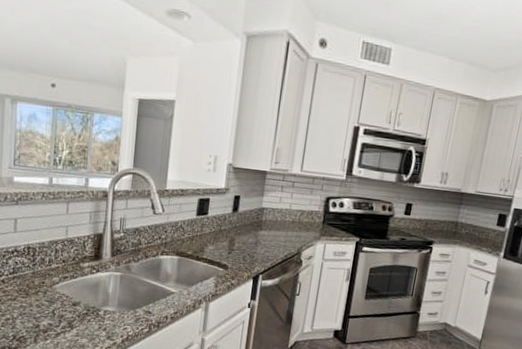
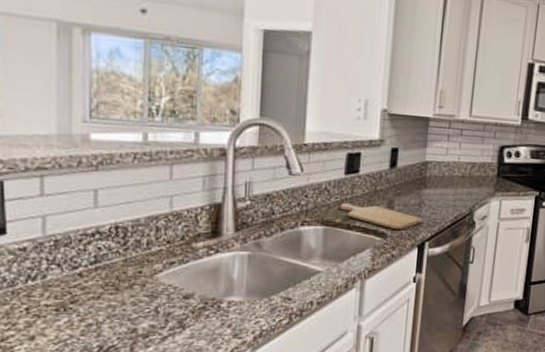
chopping board: none [192,239,258,264] -> present [341,203,423,230]

